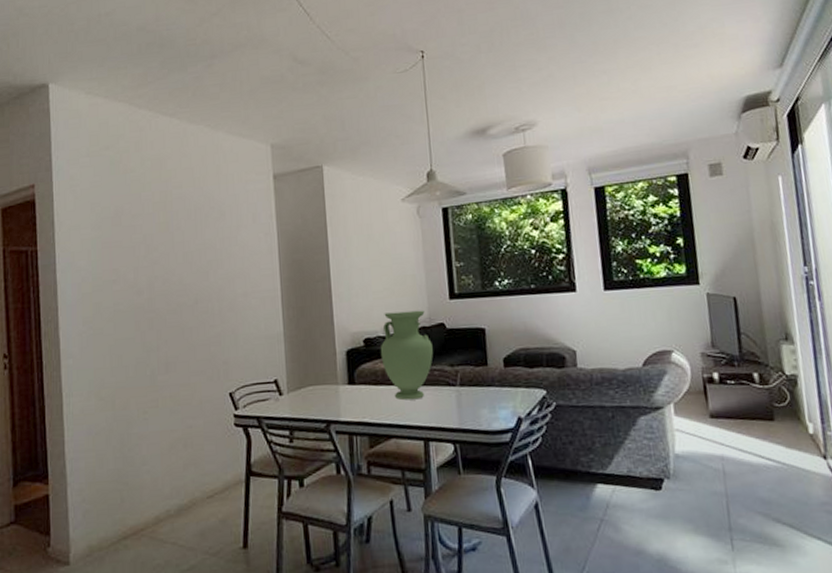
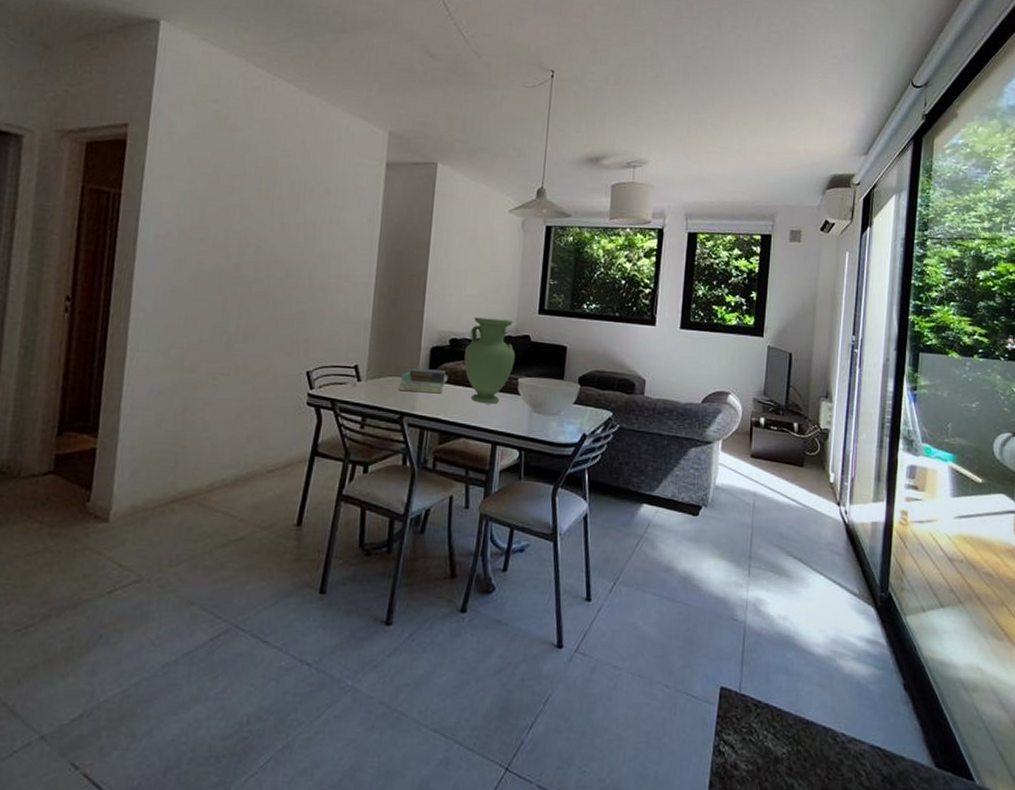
books: none [320,372,368,400] -> present [398,368,448,394]
bowl: none [439,363,508,405] -> present [517,376,581,417]

